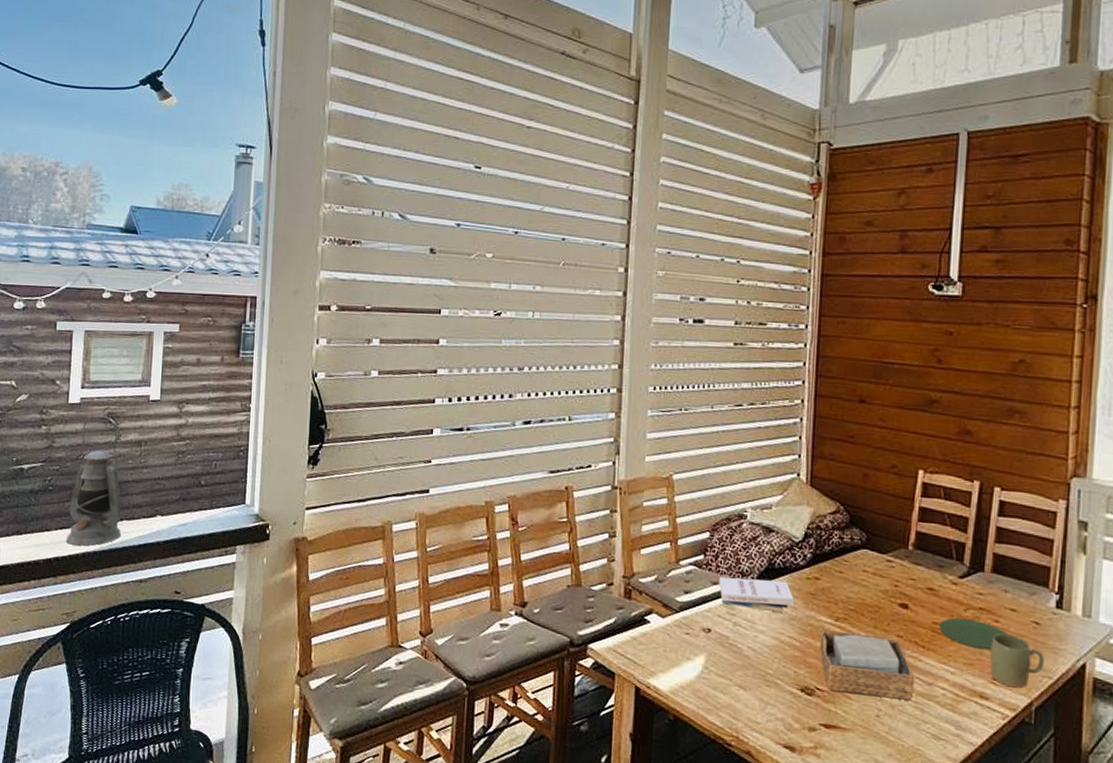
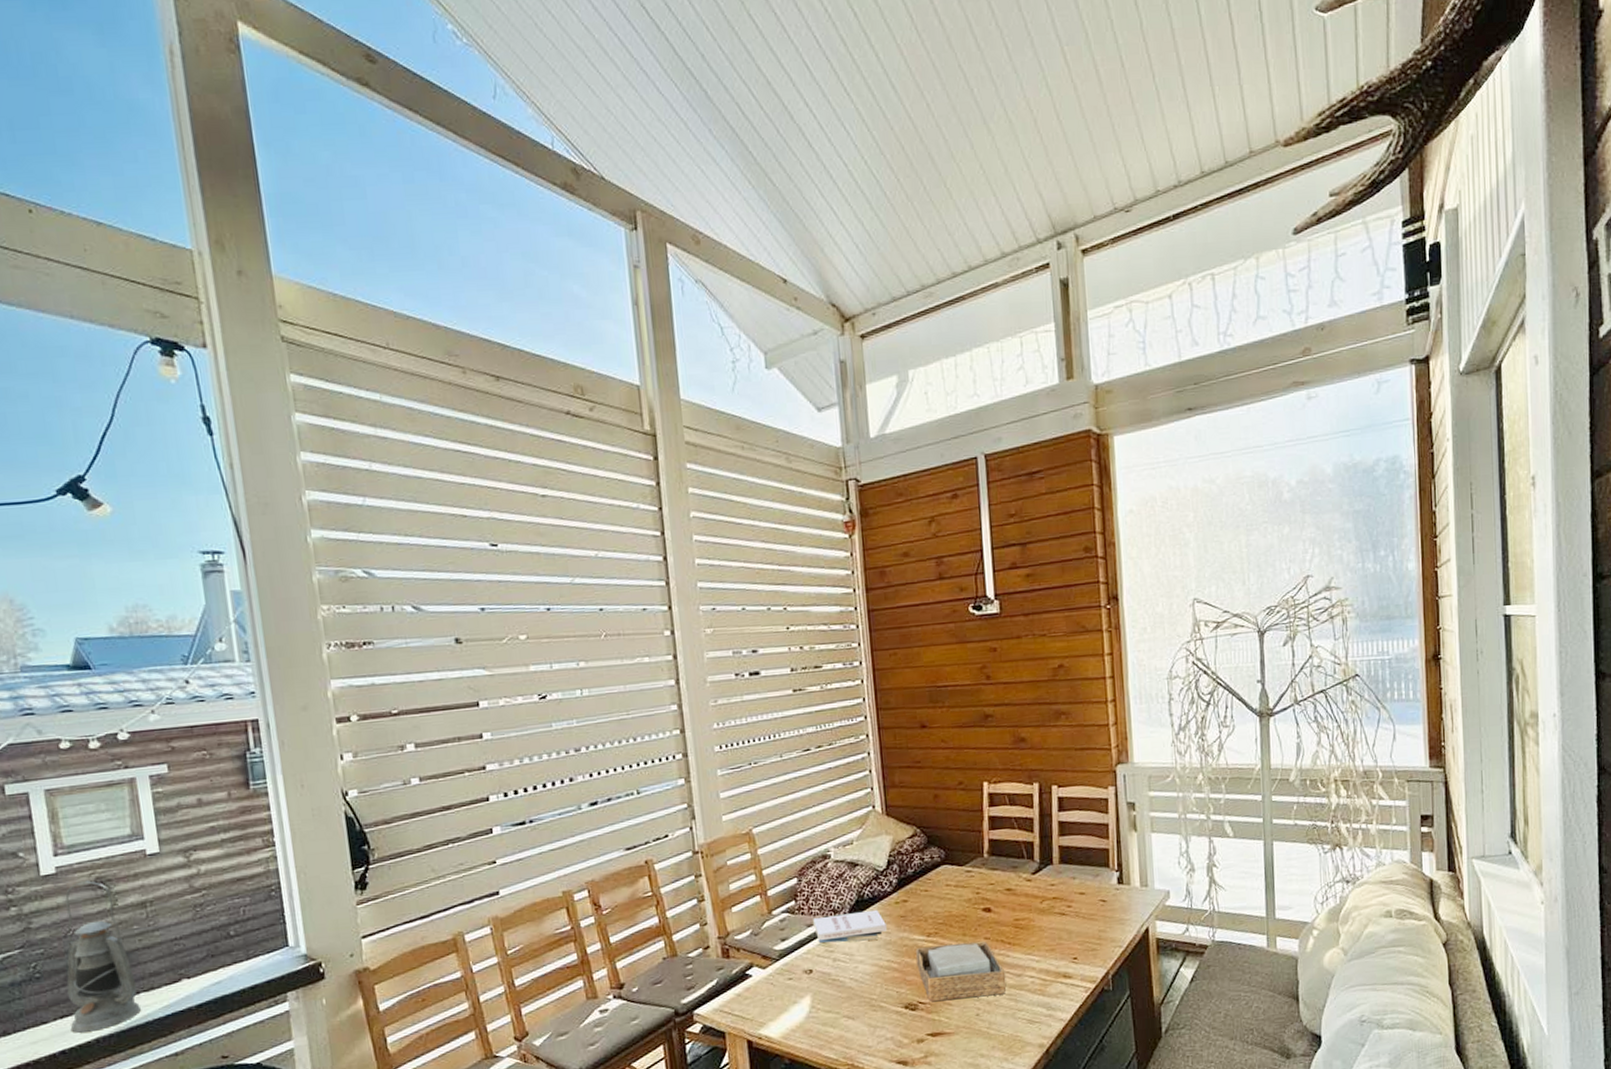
plate: present [939,617,1007,651] -> none [1020,909,1080,935]
mug: present [990,633,1044,688] -> none [1067,916,1114,963]

